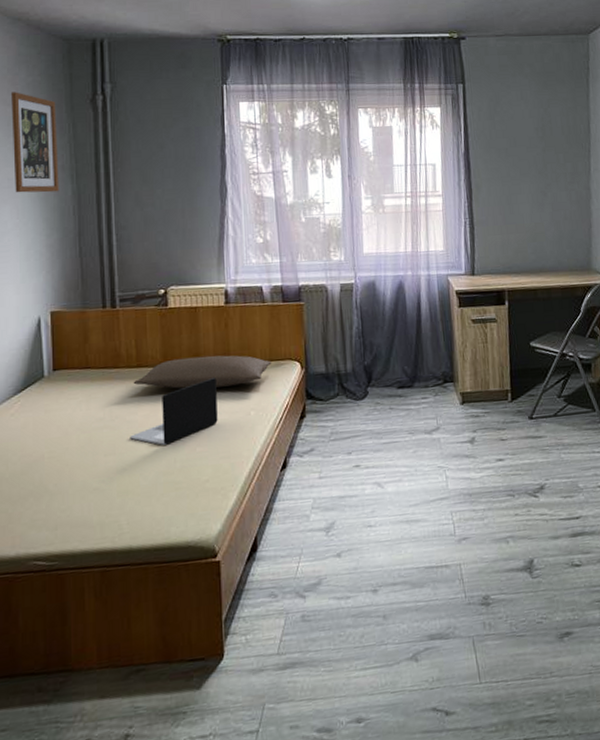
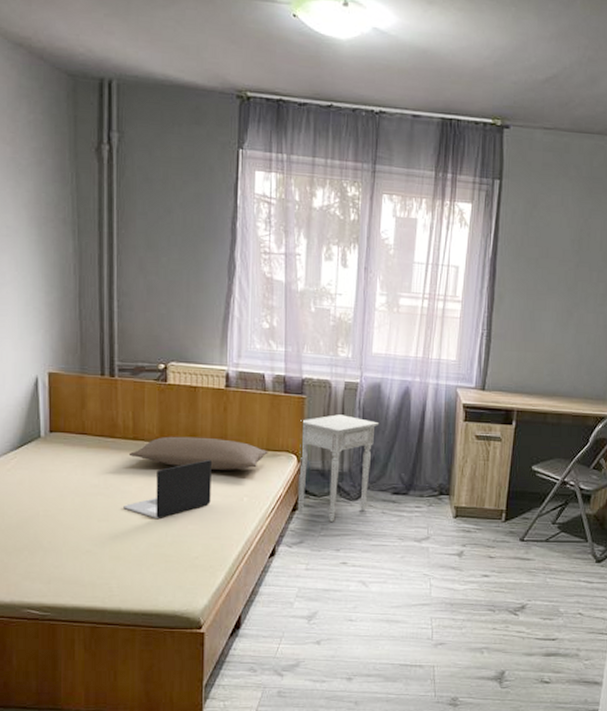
wall art: present [11,92,59,193] -> none [11,129,60,247]
nightstand: none [301,316,378,425] -> present [297,414,380,522]

